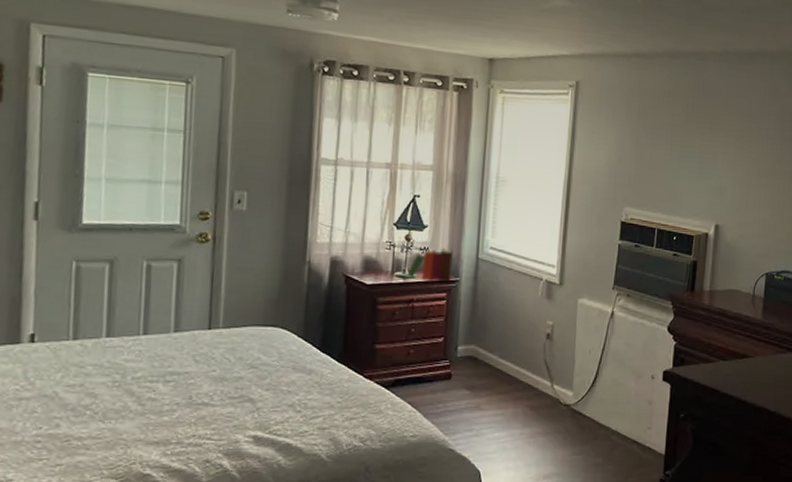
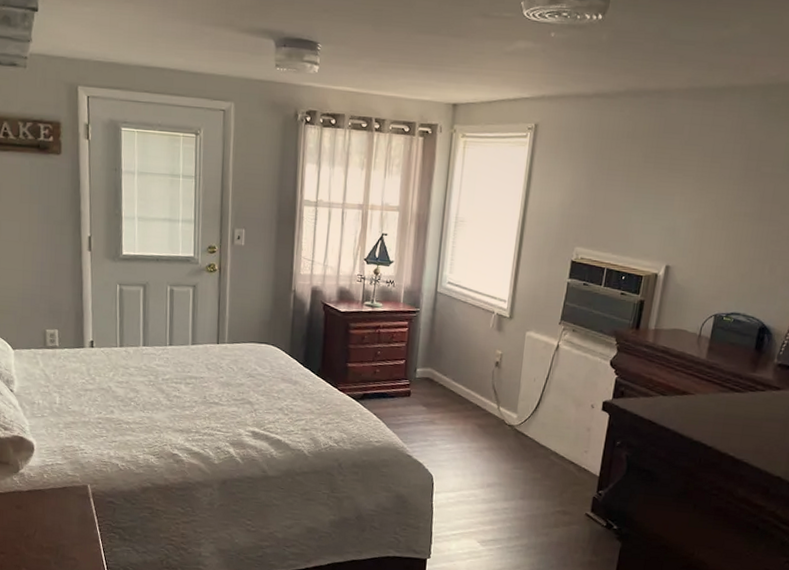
books: present [407,249,454,283] -> none [375,282,416,313]

